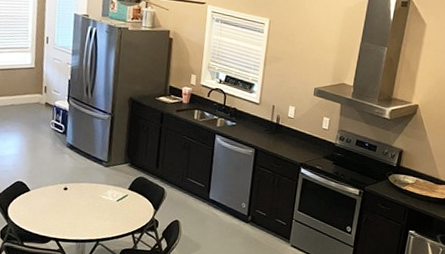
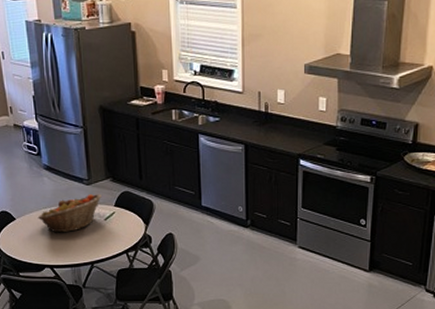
fruit basket: none [52,175,118,209] -> present [37,194,102,233]

